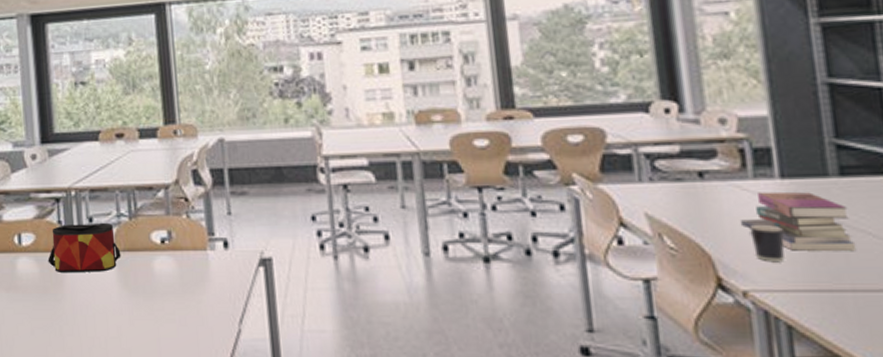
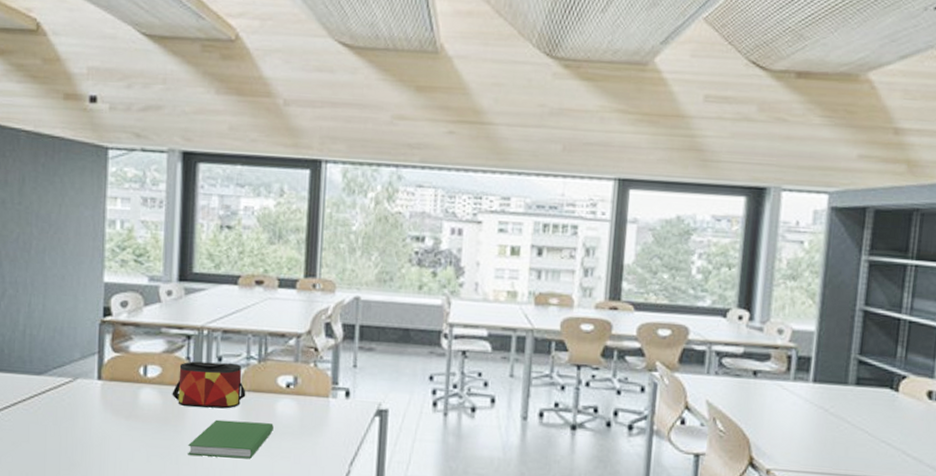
hardcover book: none [70,284,154,325] -> present [188,419,274,459]
books: present [740,191,857,251] -> none [776,392,856,444]
mug: present [749,224,785,262] -> none [781,417,806,449]

